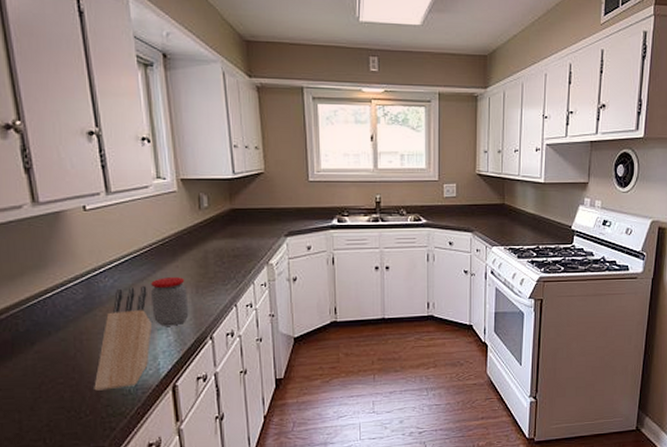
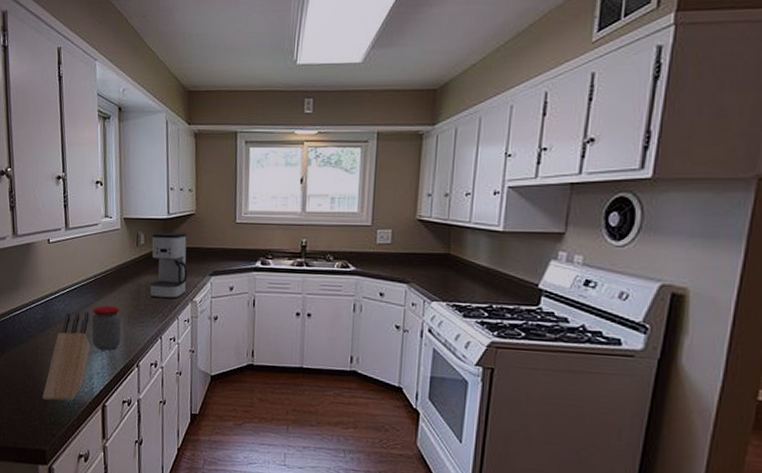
coffee maker: none [216,193,261,264] -> present [150,232,188,299]

